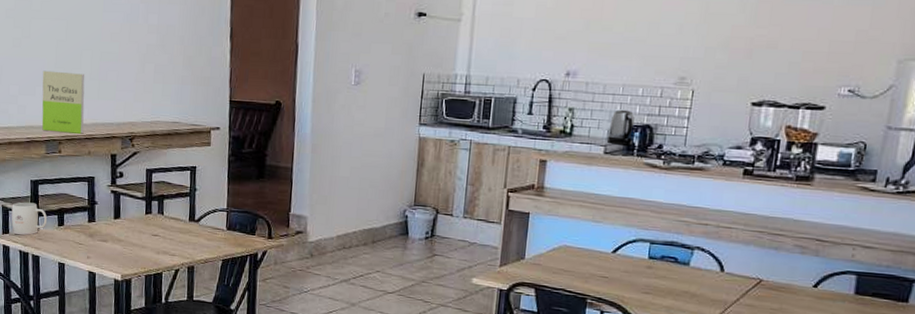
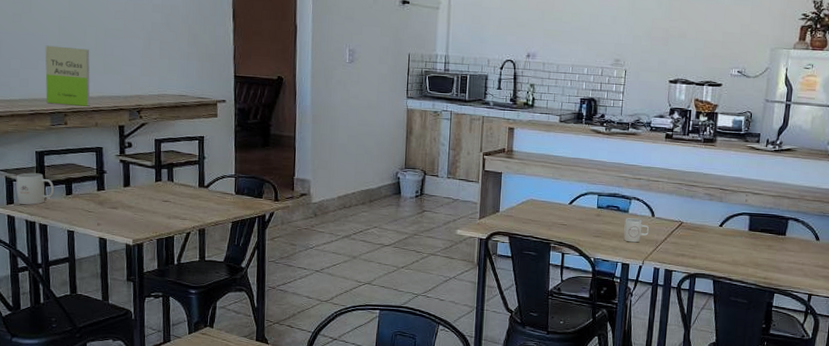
kettle: present [606,109,635,146] -> none [561,85,582,115]
mug: none [681,272,717,303] -> present [623,218,650,243]

